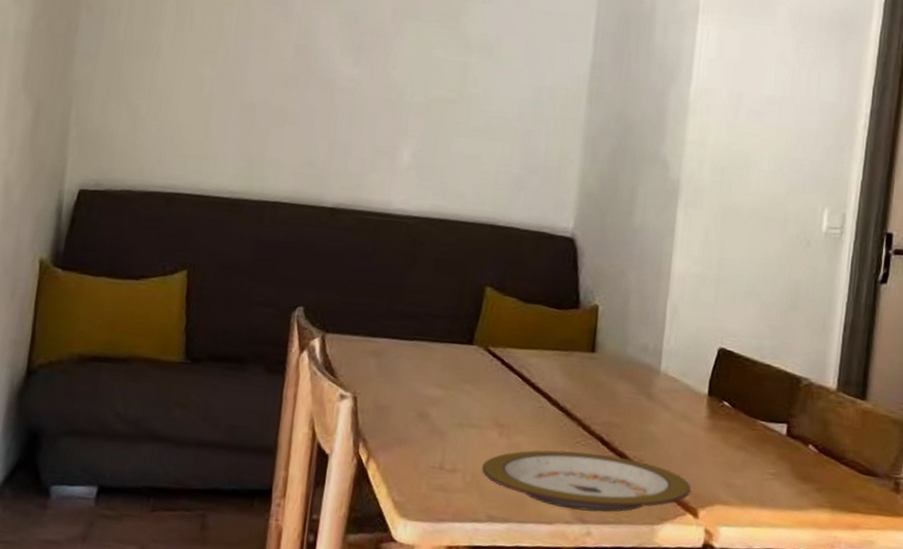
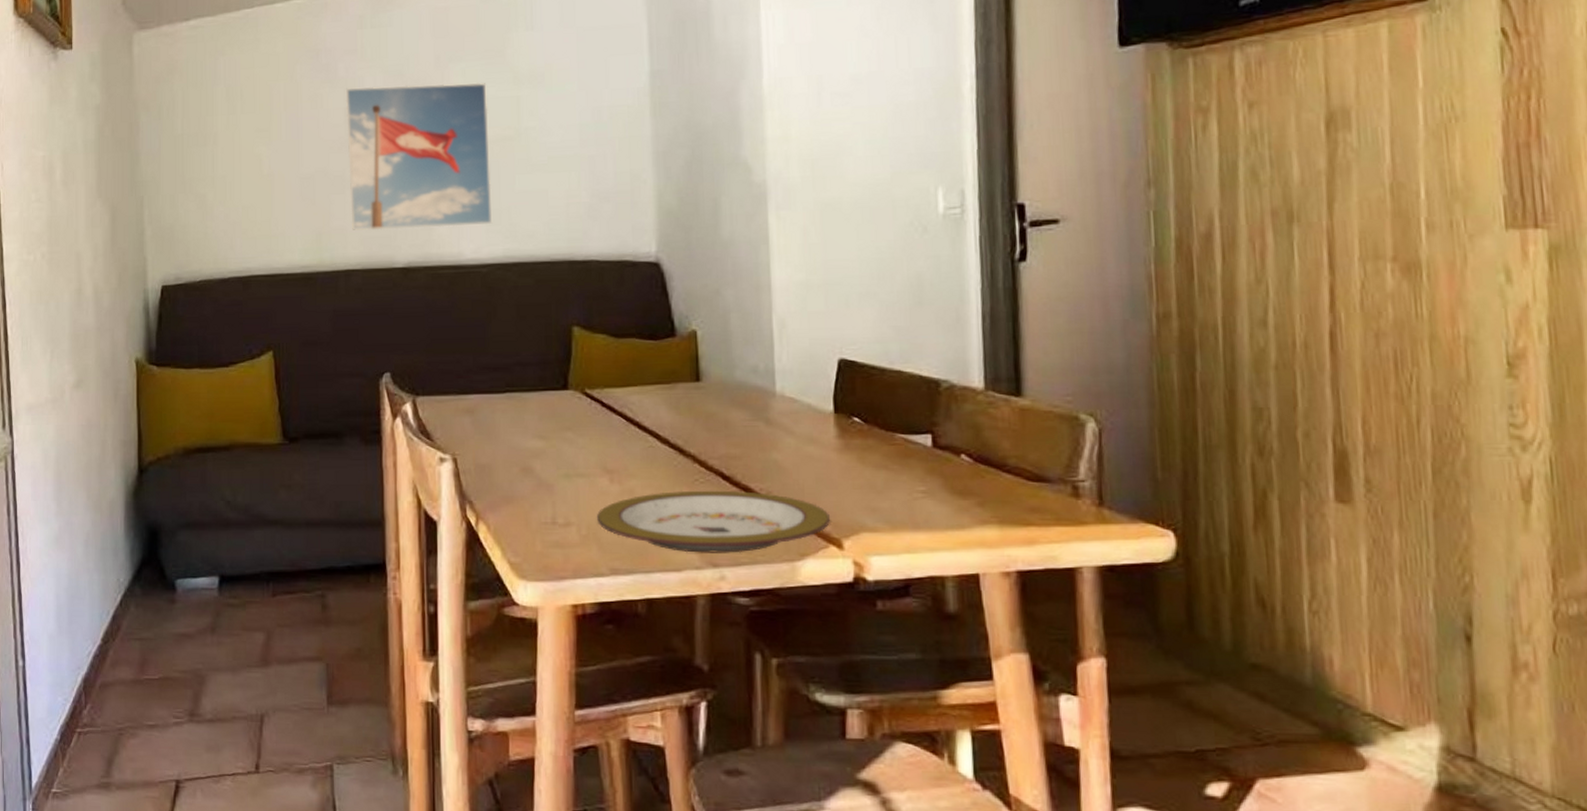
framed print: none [286,25,438,179] -> present [345,82,492,231]

